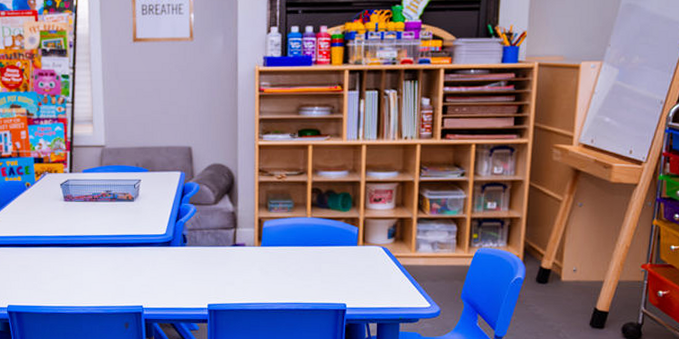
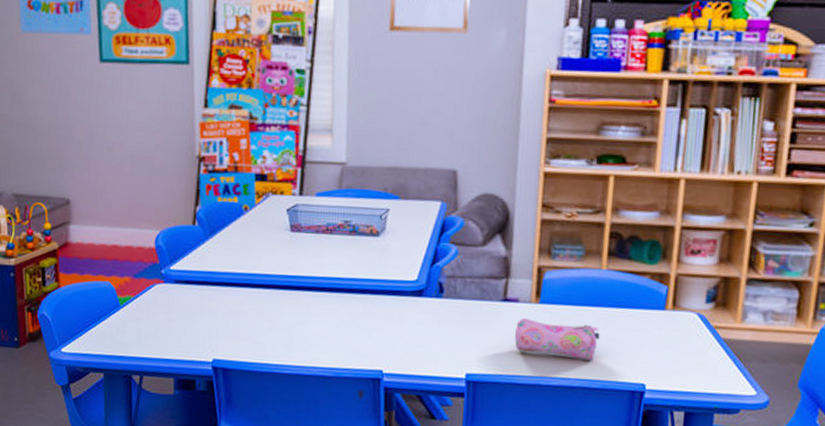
pencil case: none [244,258,309,288] -> present [515,317,600,361]

